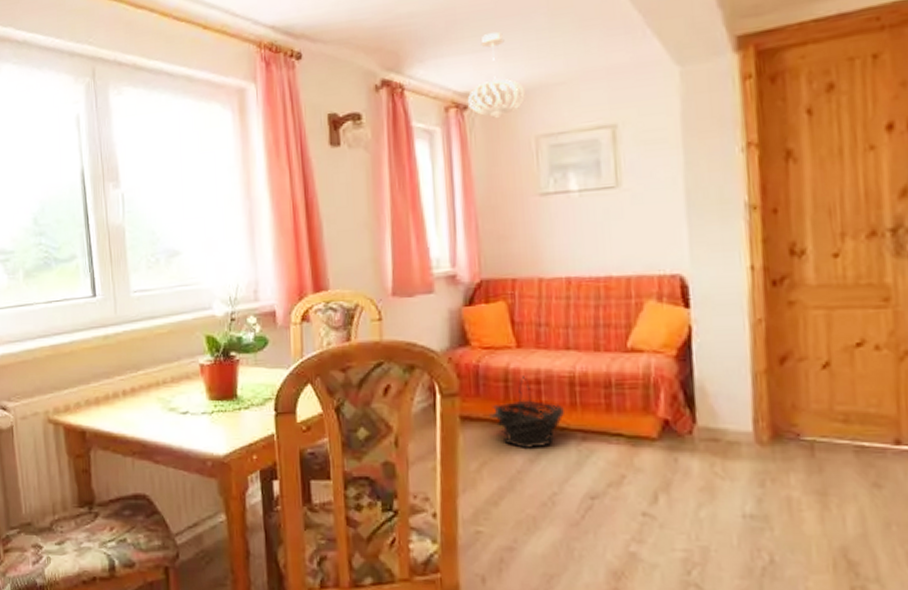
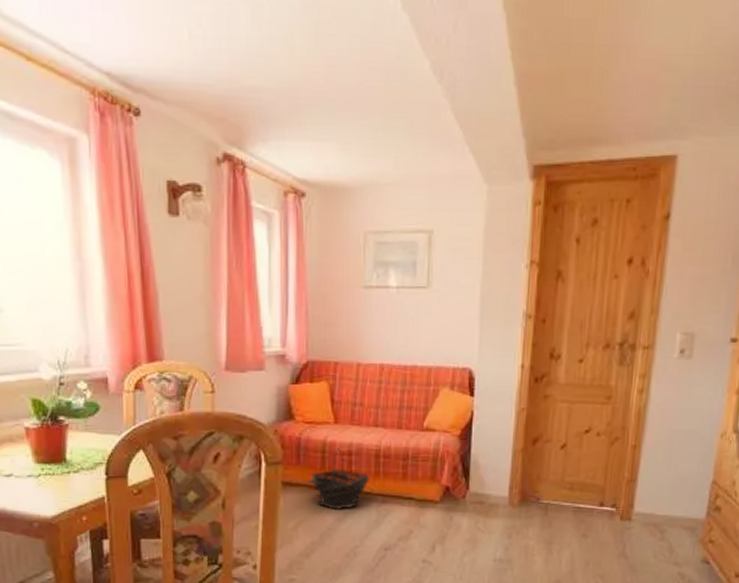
pendant light: present [467,32,525,119] -> none [305,123,358,210]

